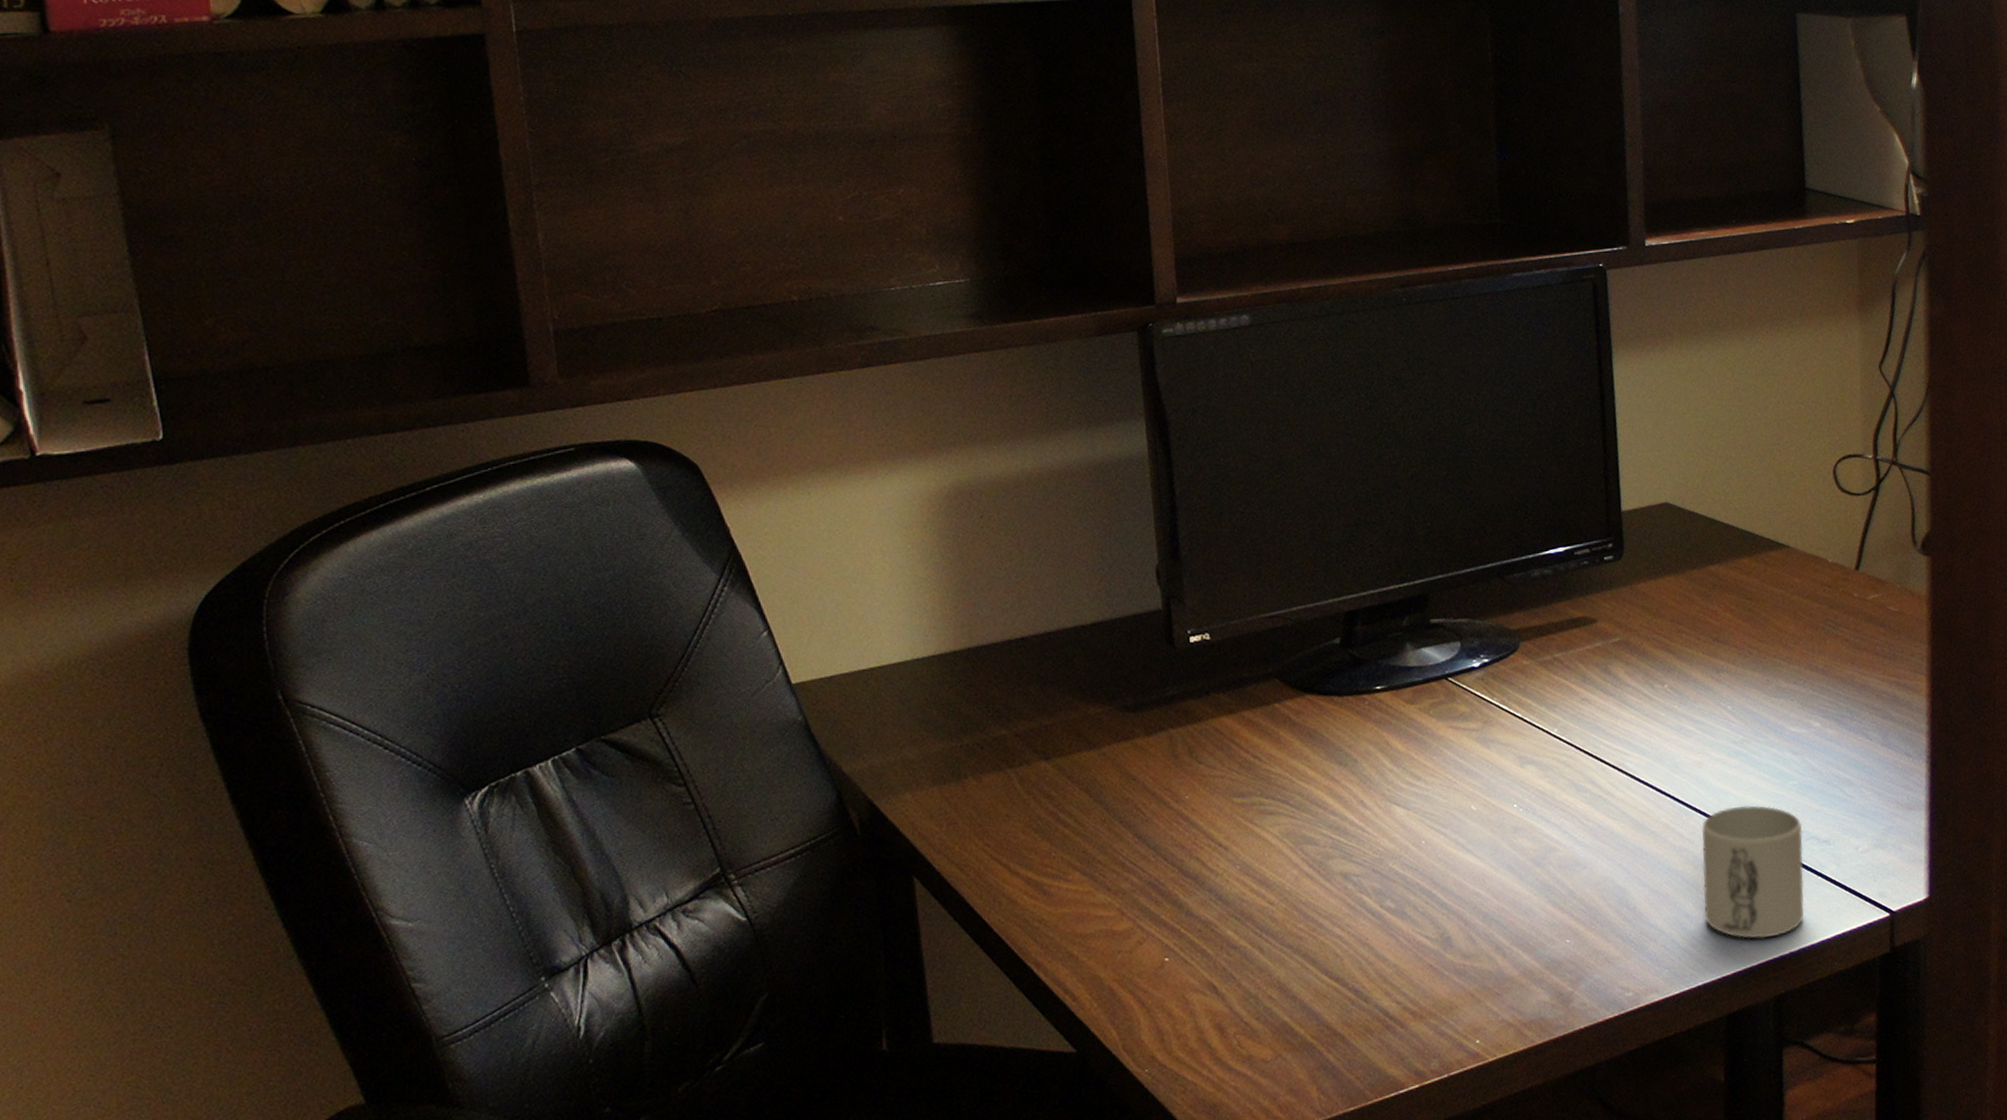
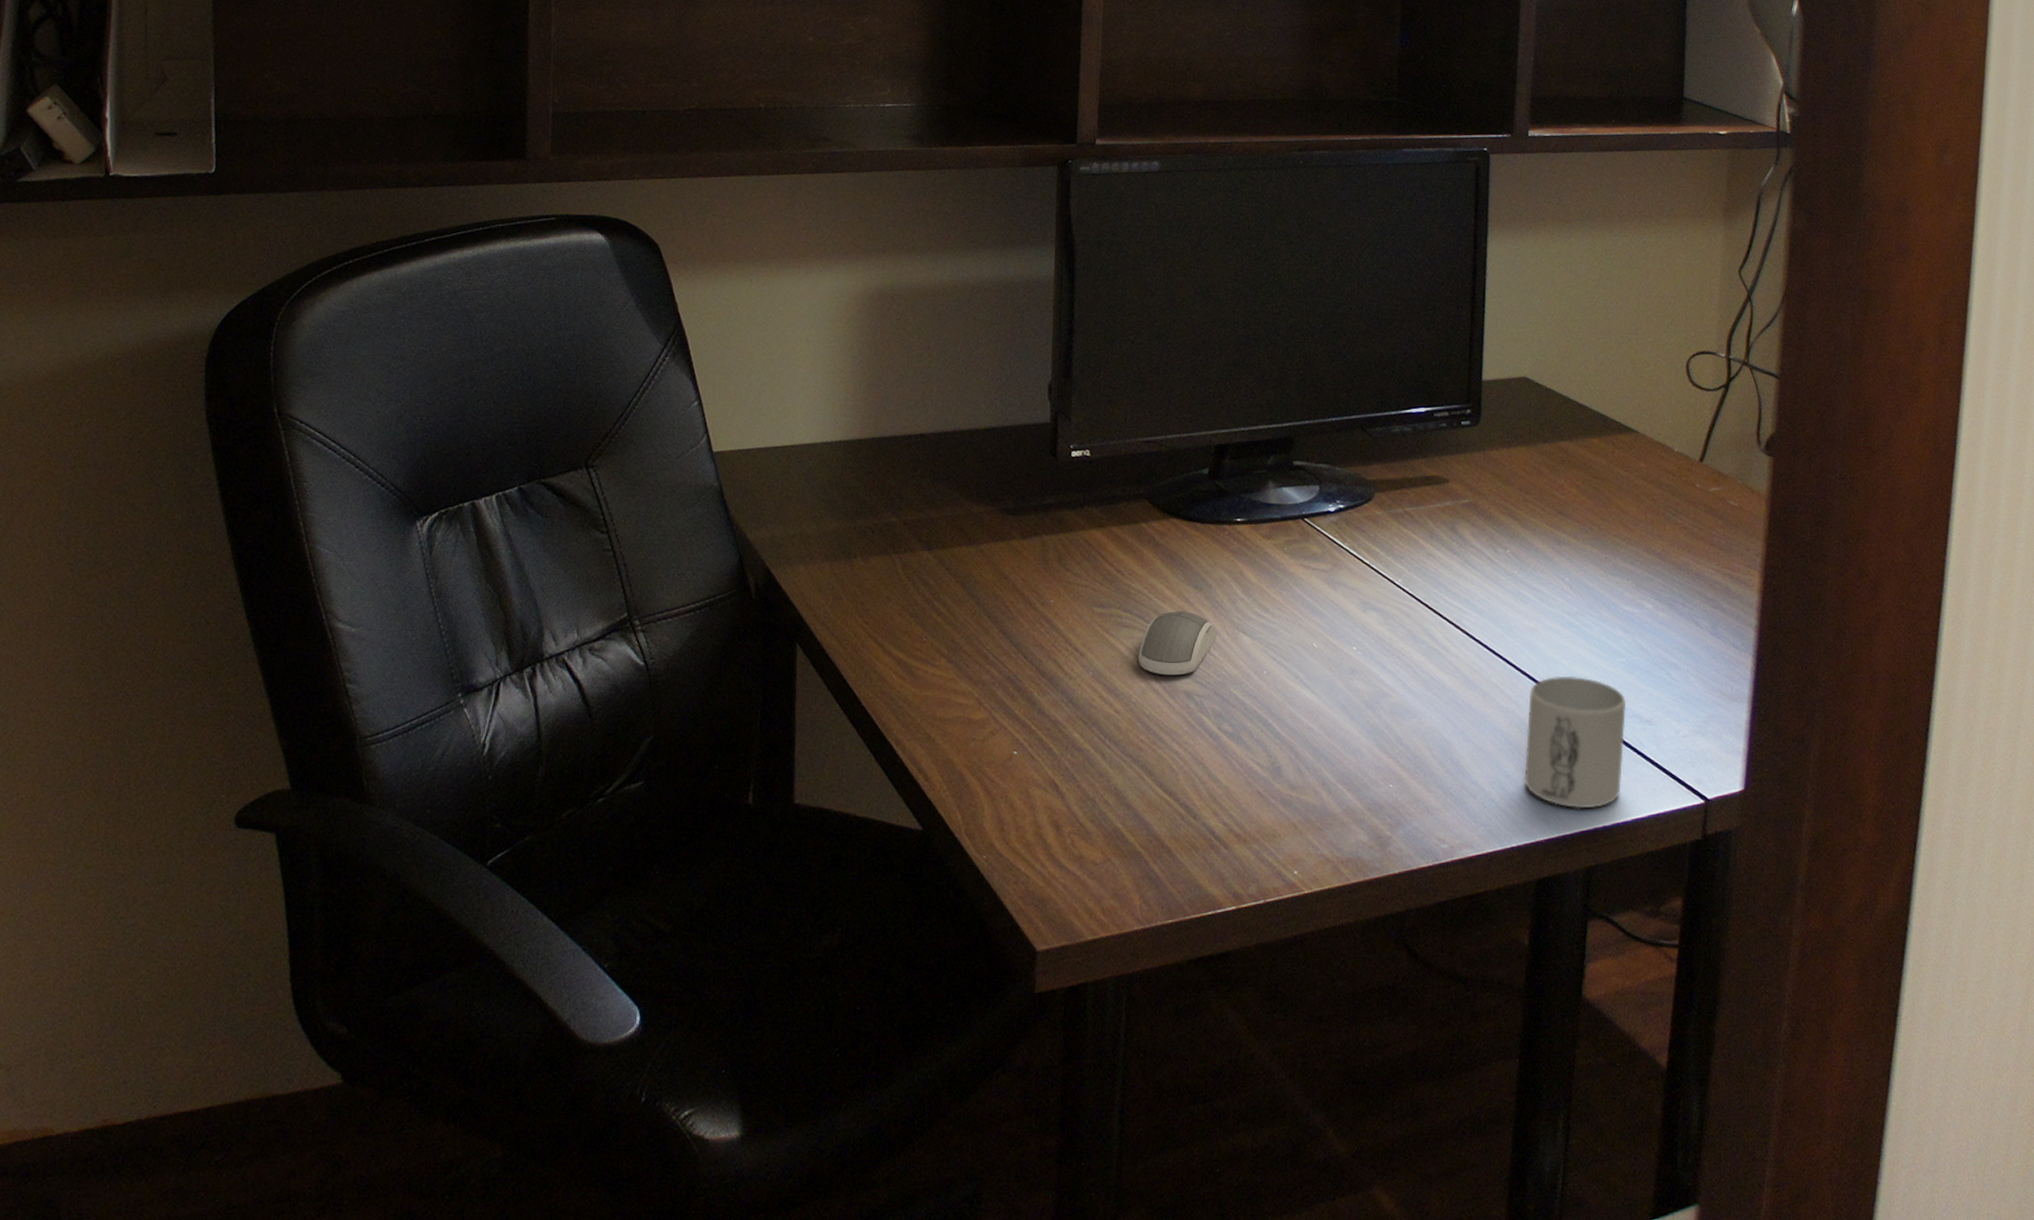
computer mouse: none [1286,789,1369,859] -> present [1138,611,1218,676]

